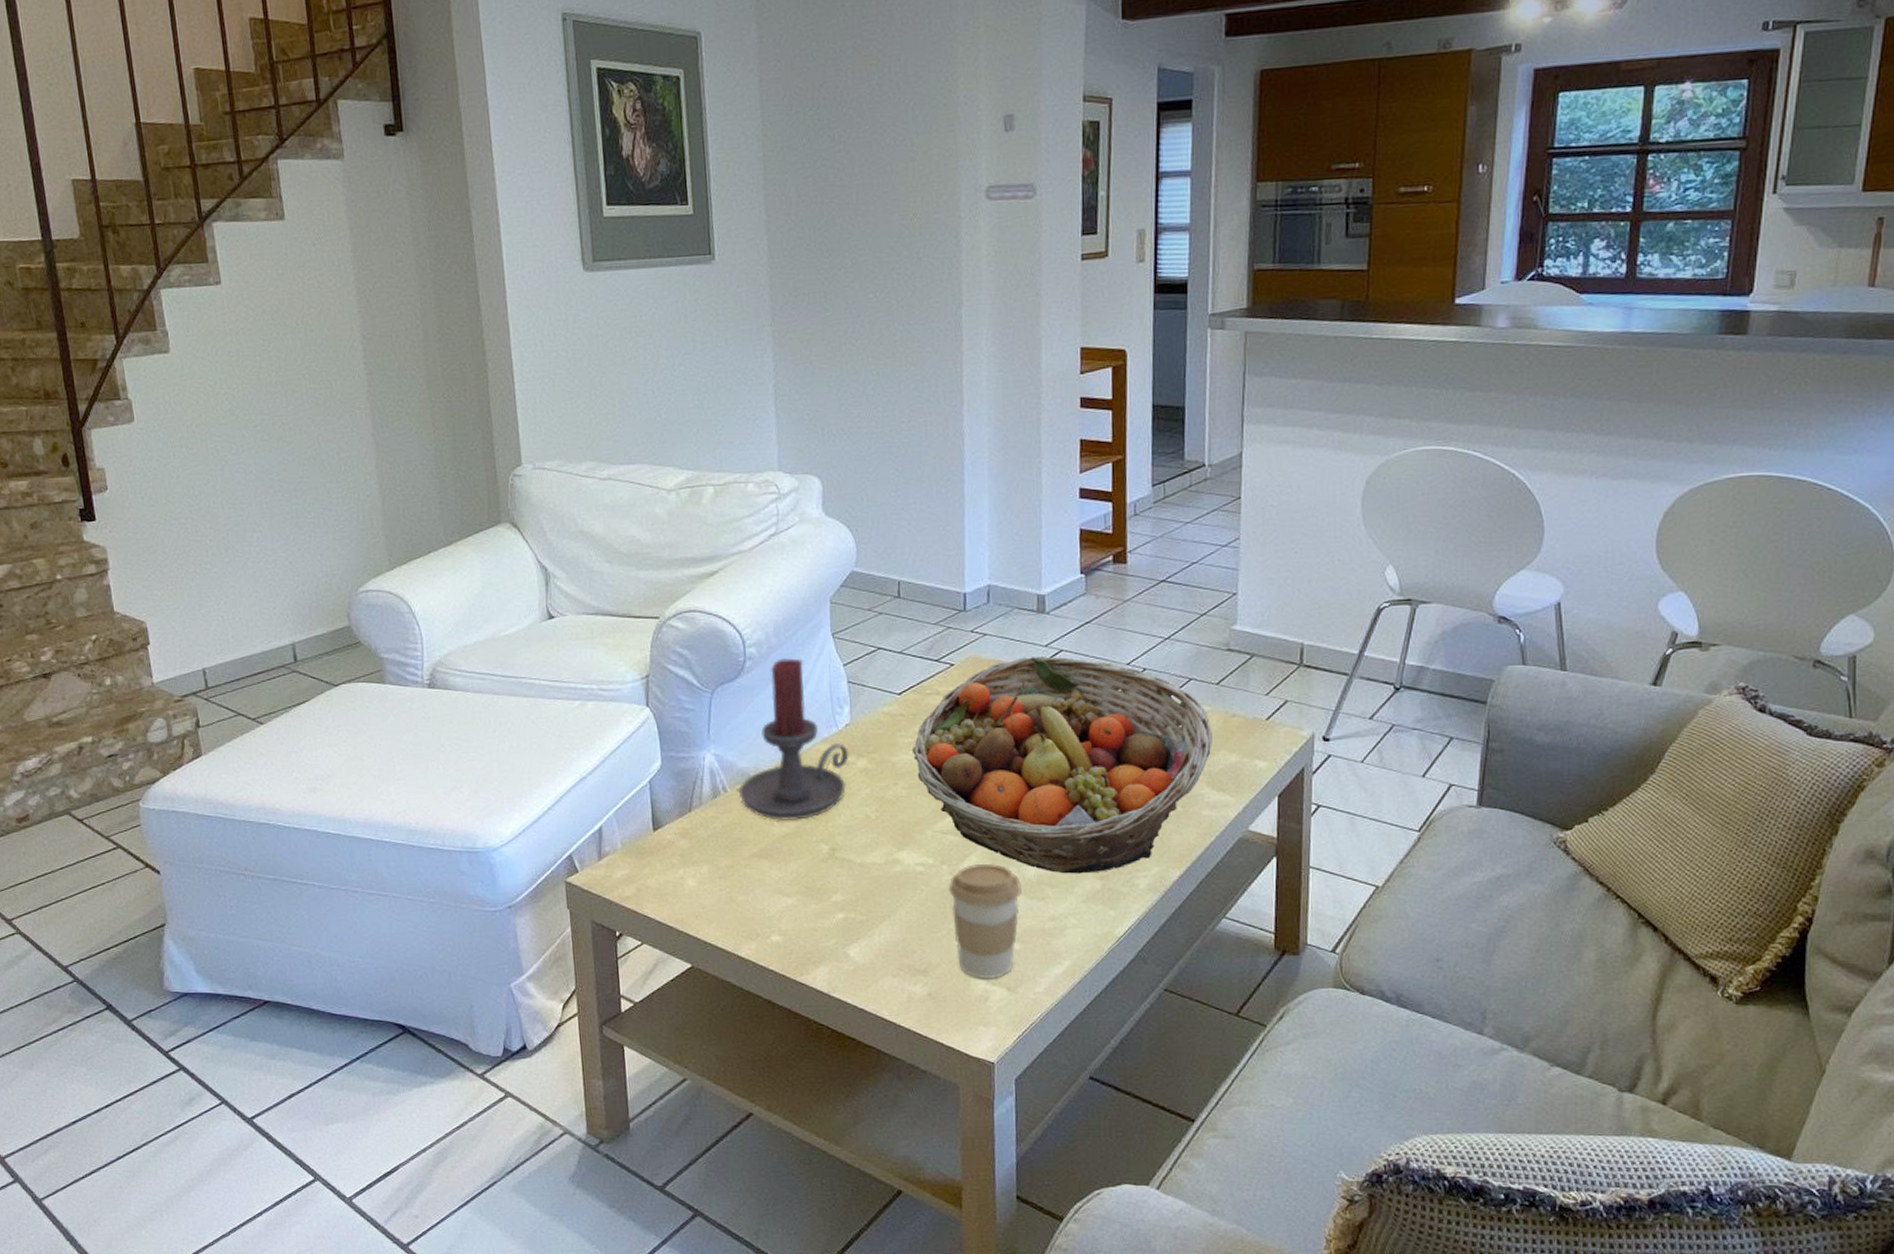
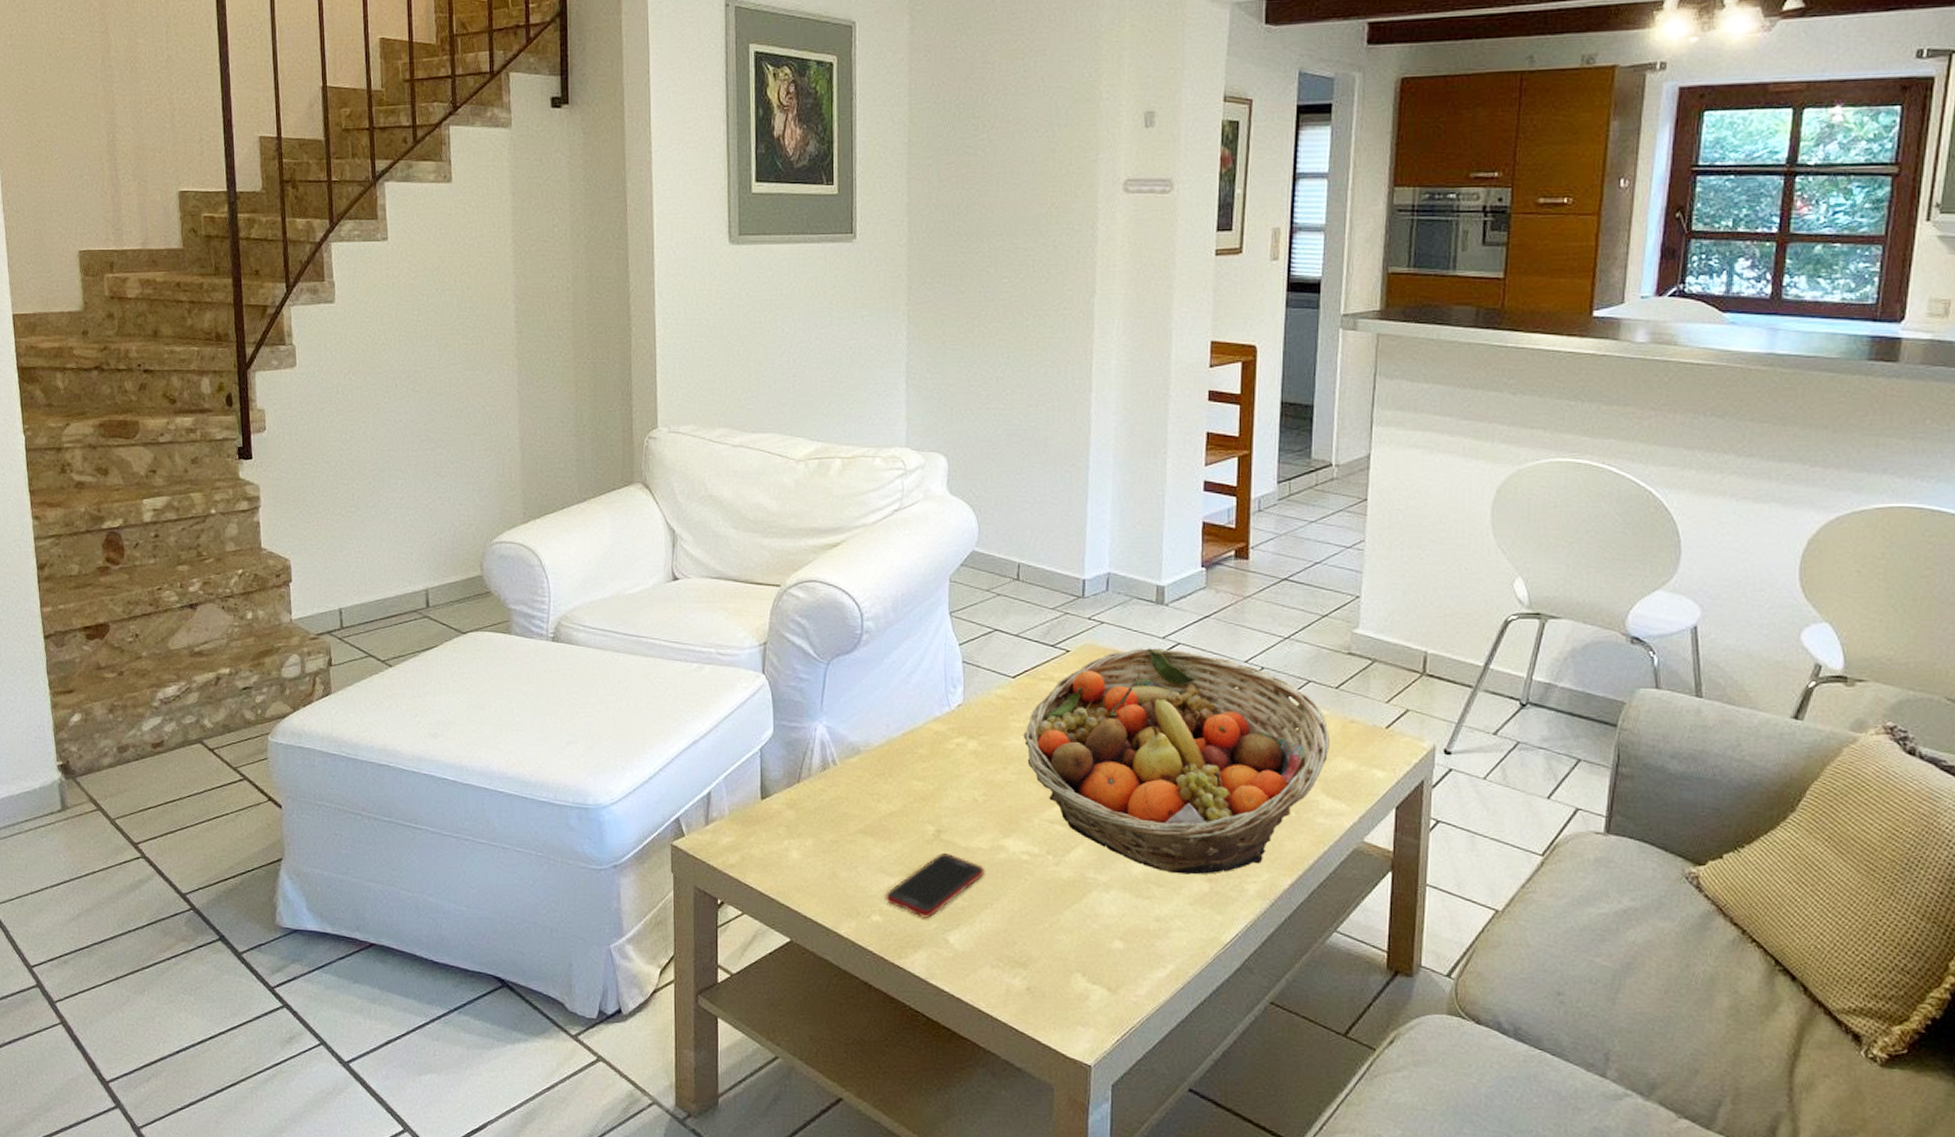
candle holder: present [738,658,849,820] -> none [847,634,960,799]
cell phone: none [783,869,880,936] -> present [885,852,984,919]
coffee cup: present [948,864,1022,980] -> none [1053,857,1127,978]

